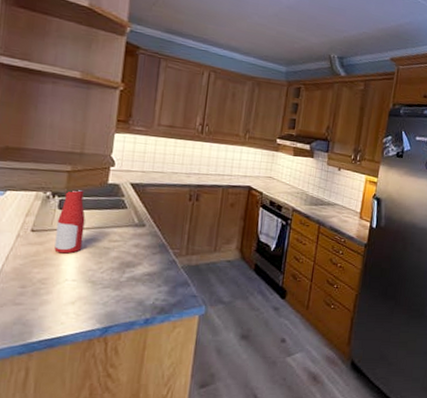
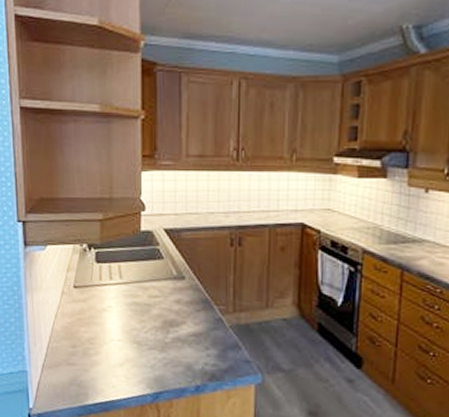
bottle: present [54,189,85,254] -> none [96,240,123,312]

